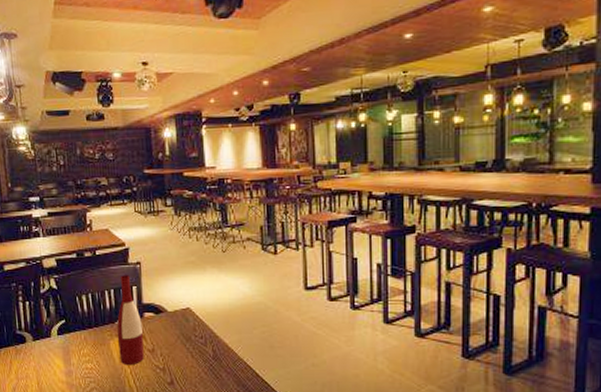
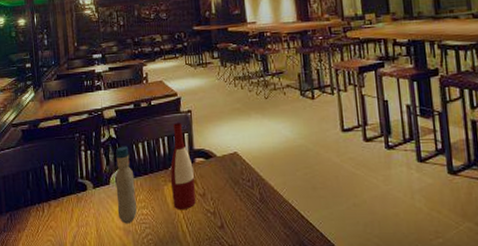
bottle: none [57,298,81,378] -> present [115,146,137,224]

